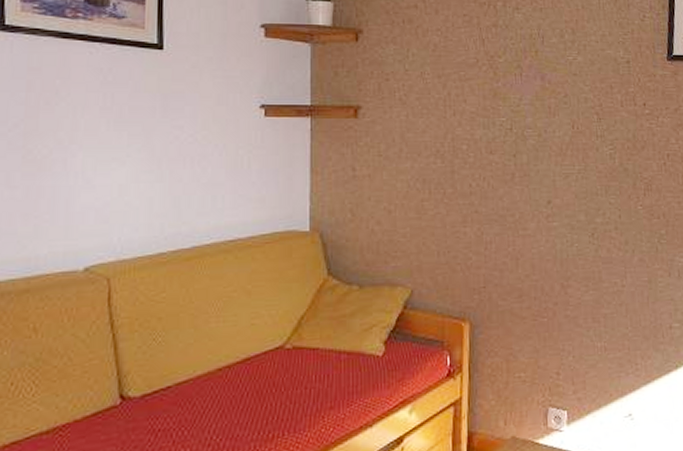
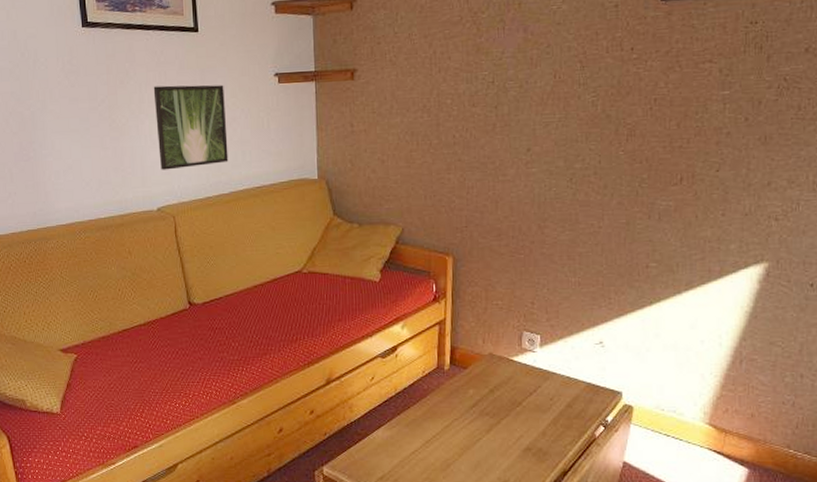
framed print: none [93,111,194,218] -> present [153,85,229,170]

